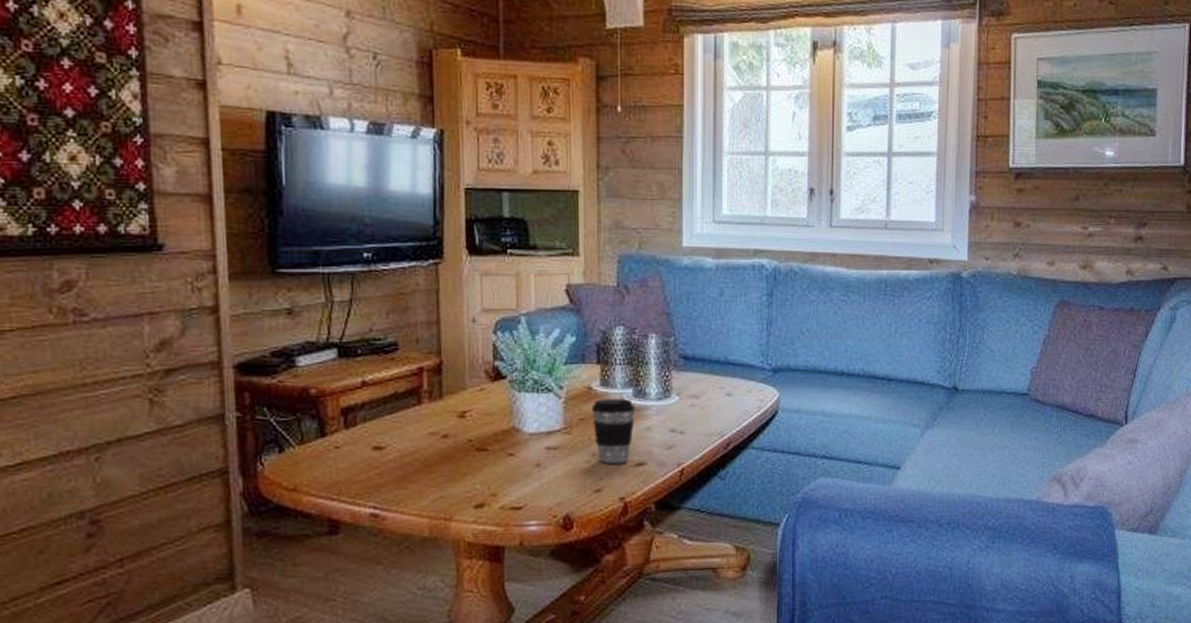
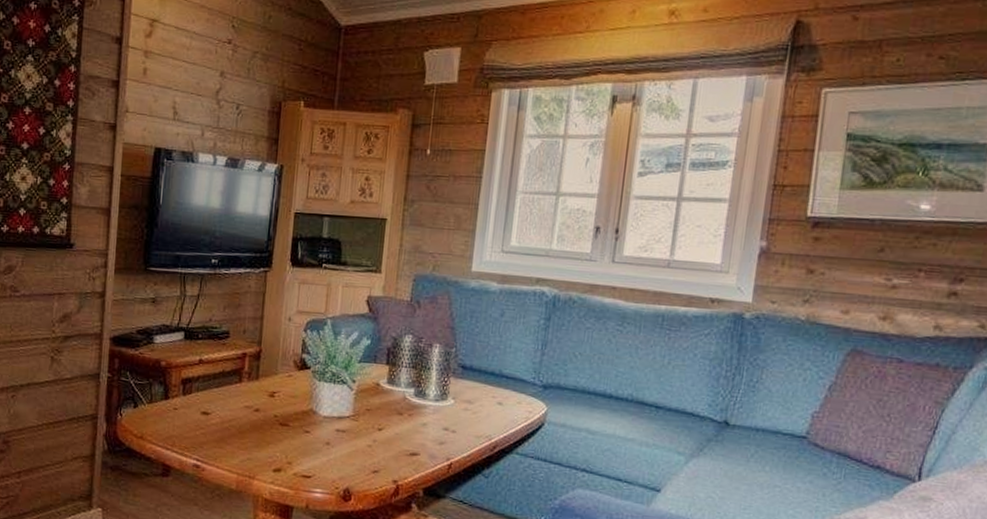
coffee cup: present [591,399,635,464] -> none [377,394,415,451]

